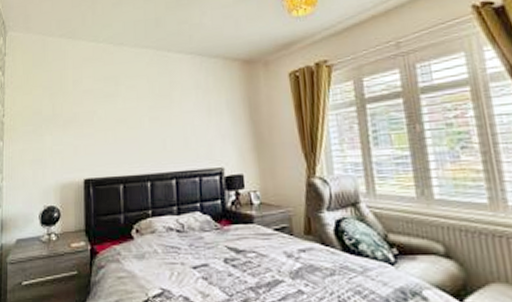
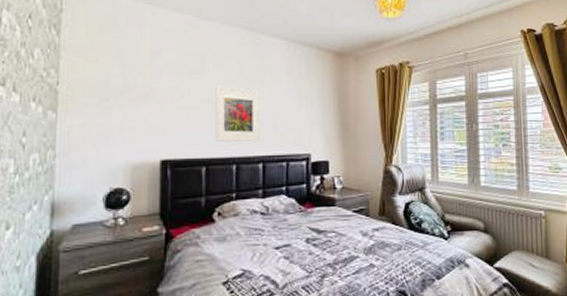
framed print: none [129,105,172,160] -> present [215,86,260,143]

